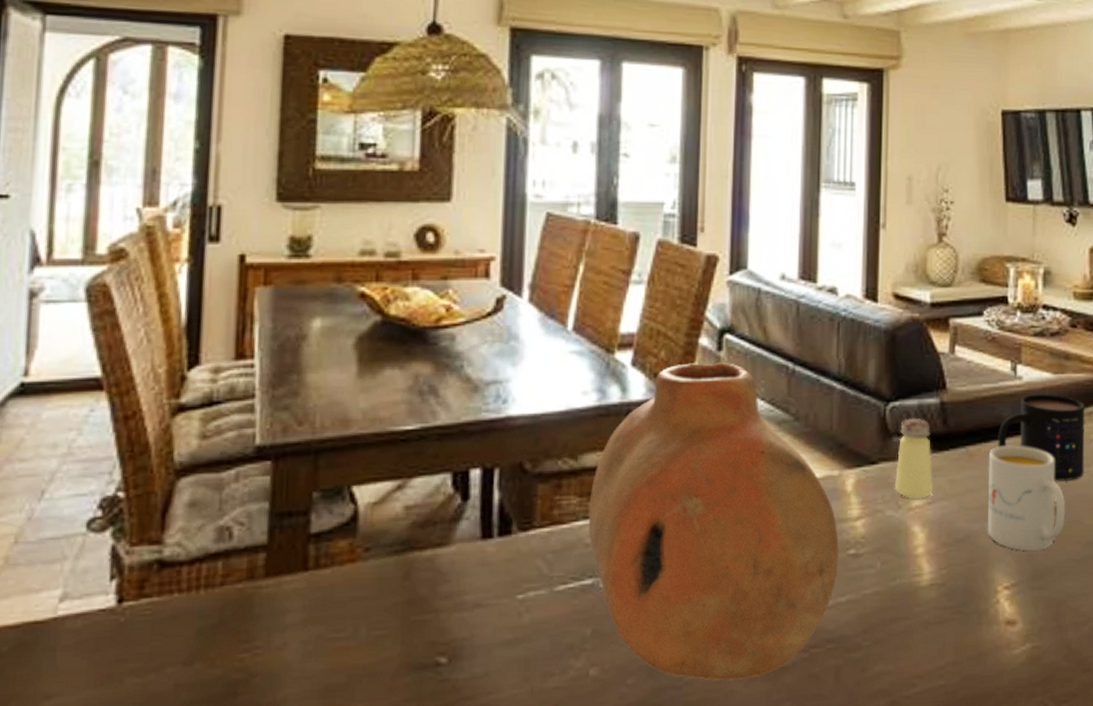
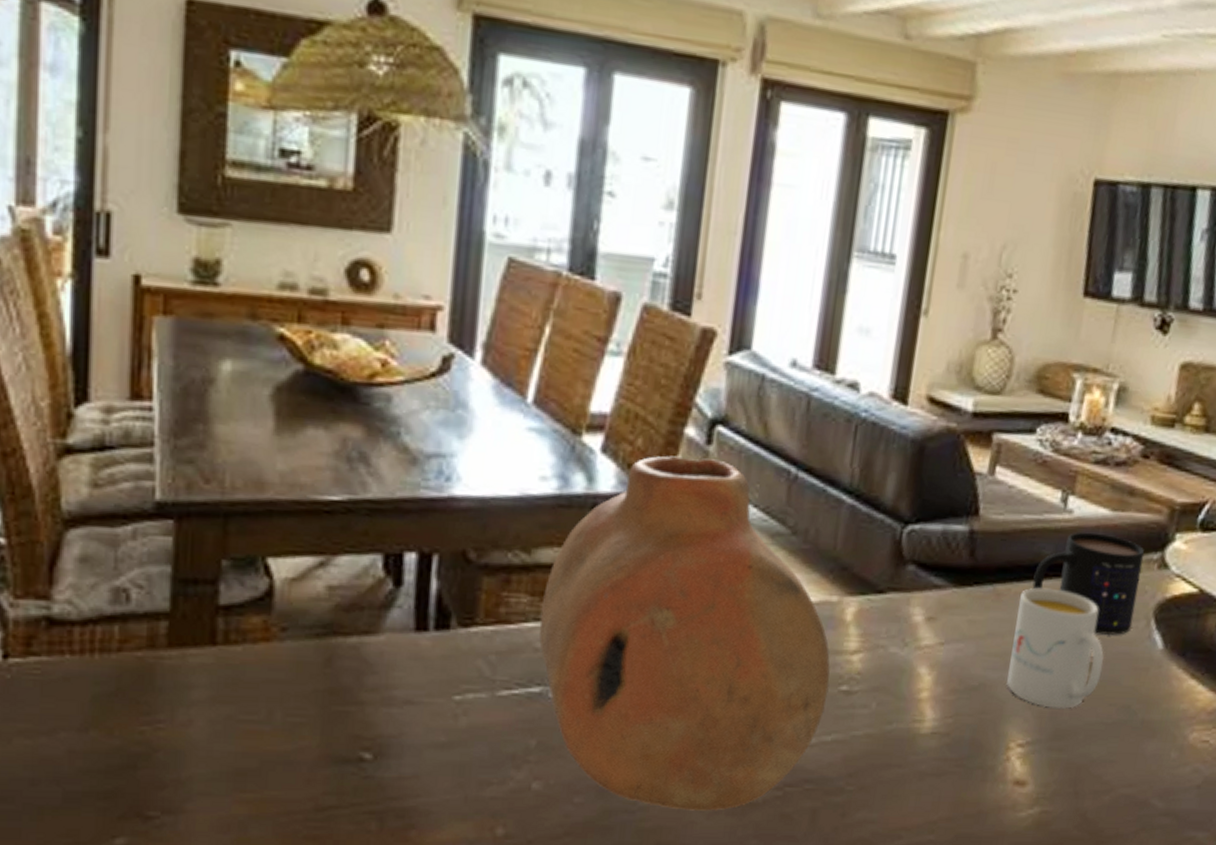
saltshaker: present [894,418,934,500] -> none [902,544,954,638]

